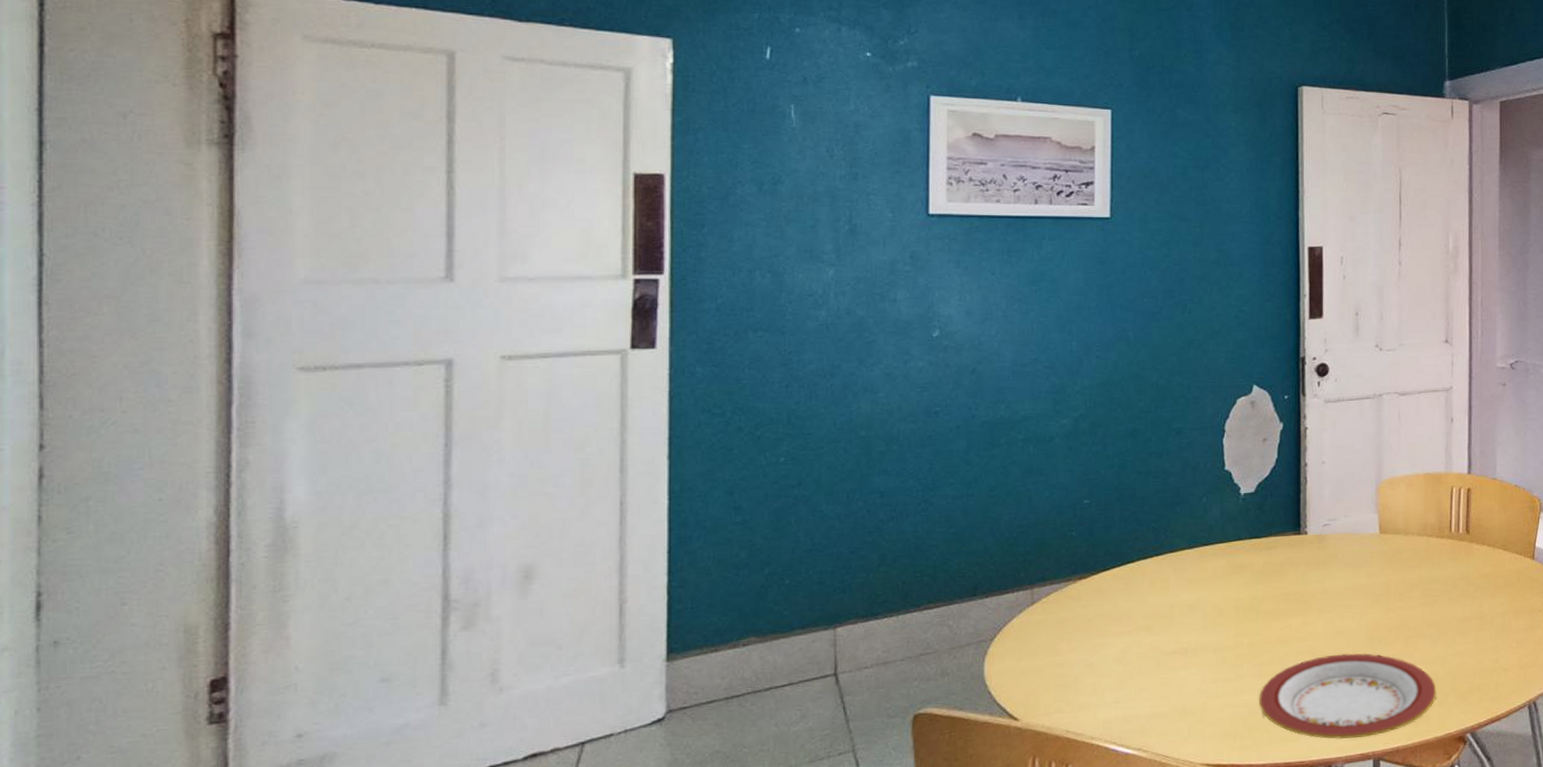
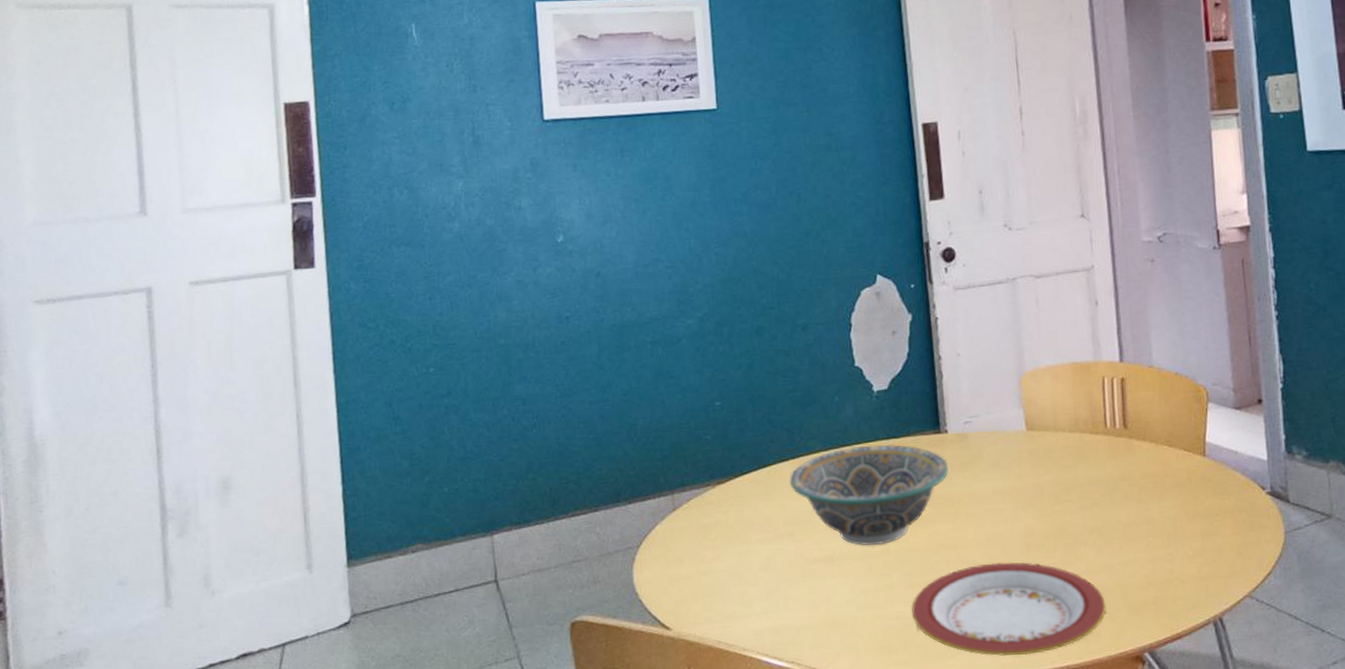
bowl: none [1151,544,1305,638] -> present [789,444,948,546]

